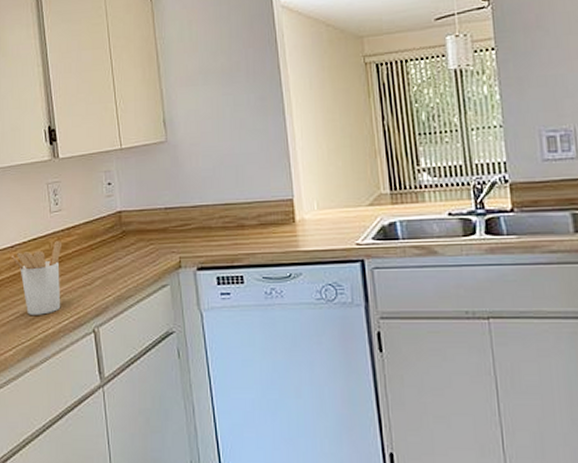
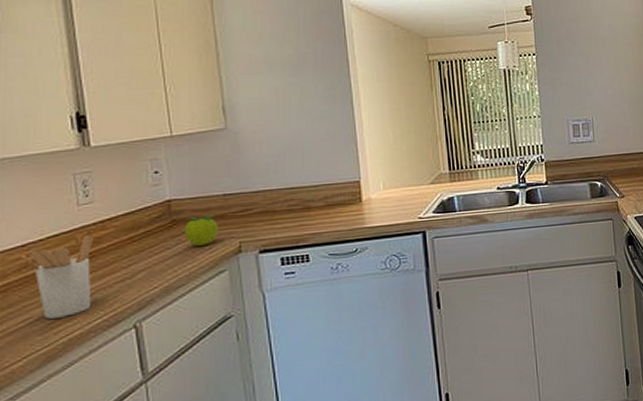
fruit: none [132,228,161,259] -> present [184,215,218,247]

